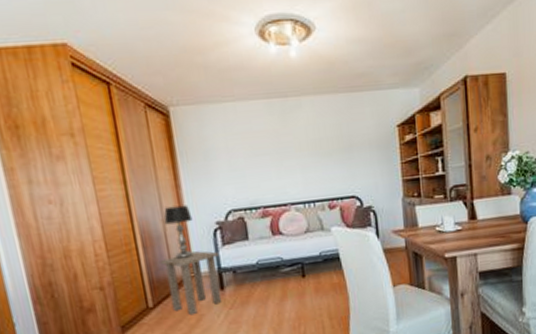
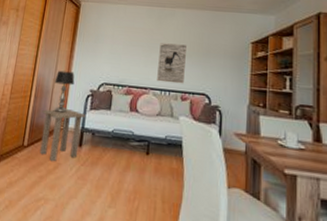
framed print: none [291,142,329,194] -> present [157,43,187,84]

